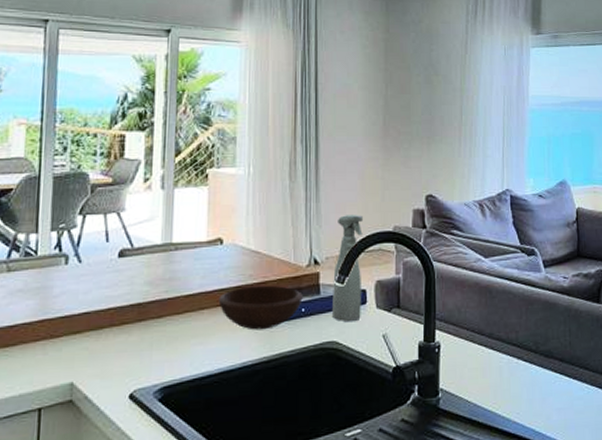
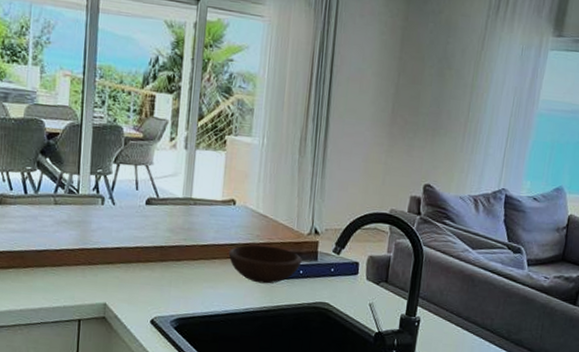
spray bottle: present [331,215,363,323] -> none [326,193,363,289]

